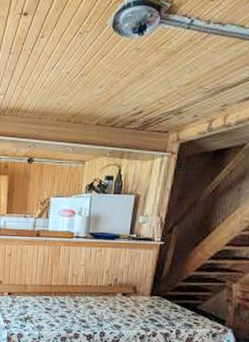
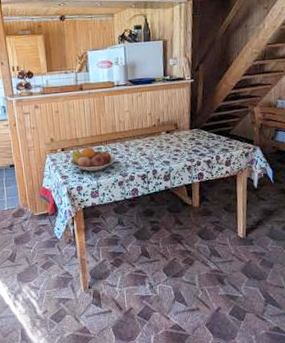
fruit bowl: none [15,295,63,322] -> present [70,147,116,172]

